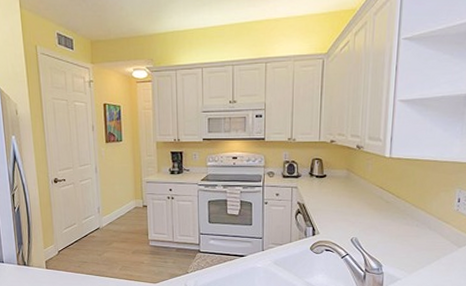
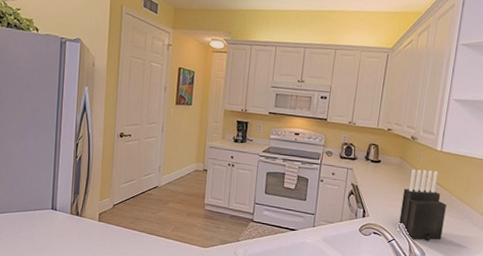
knife block: none [351,178,400,253] -> present [399,169,446,242]

